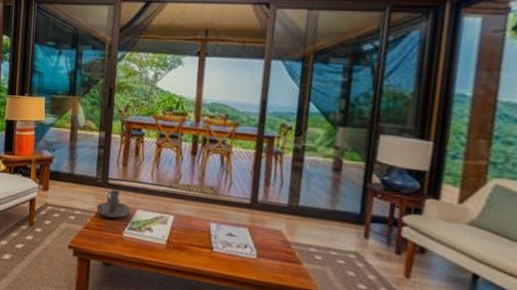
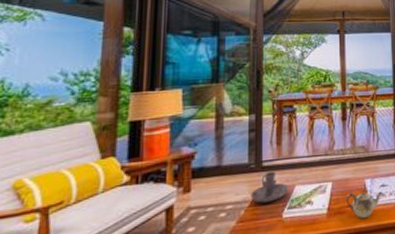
teapot: none [187,231,230,262] -> present [347,189,384,218]

